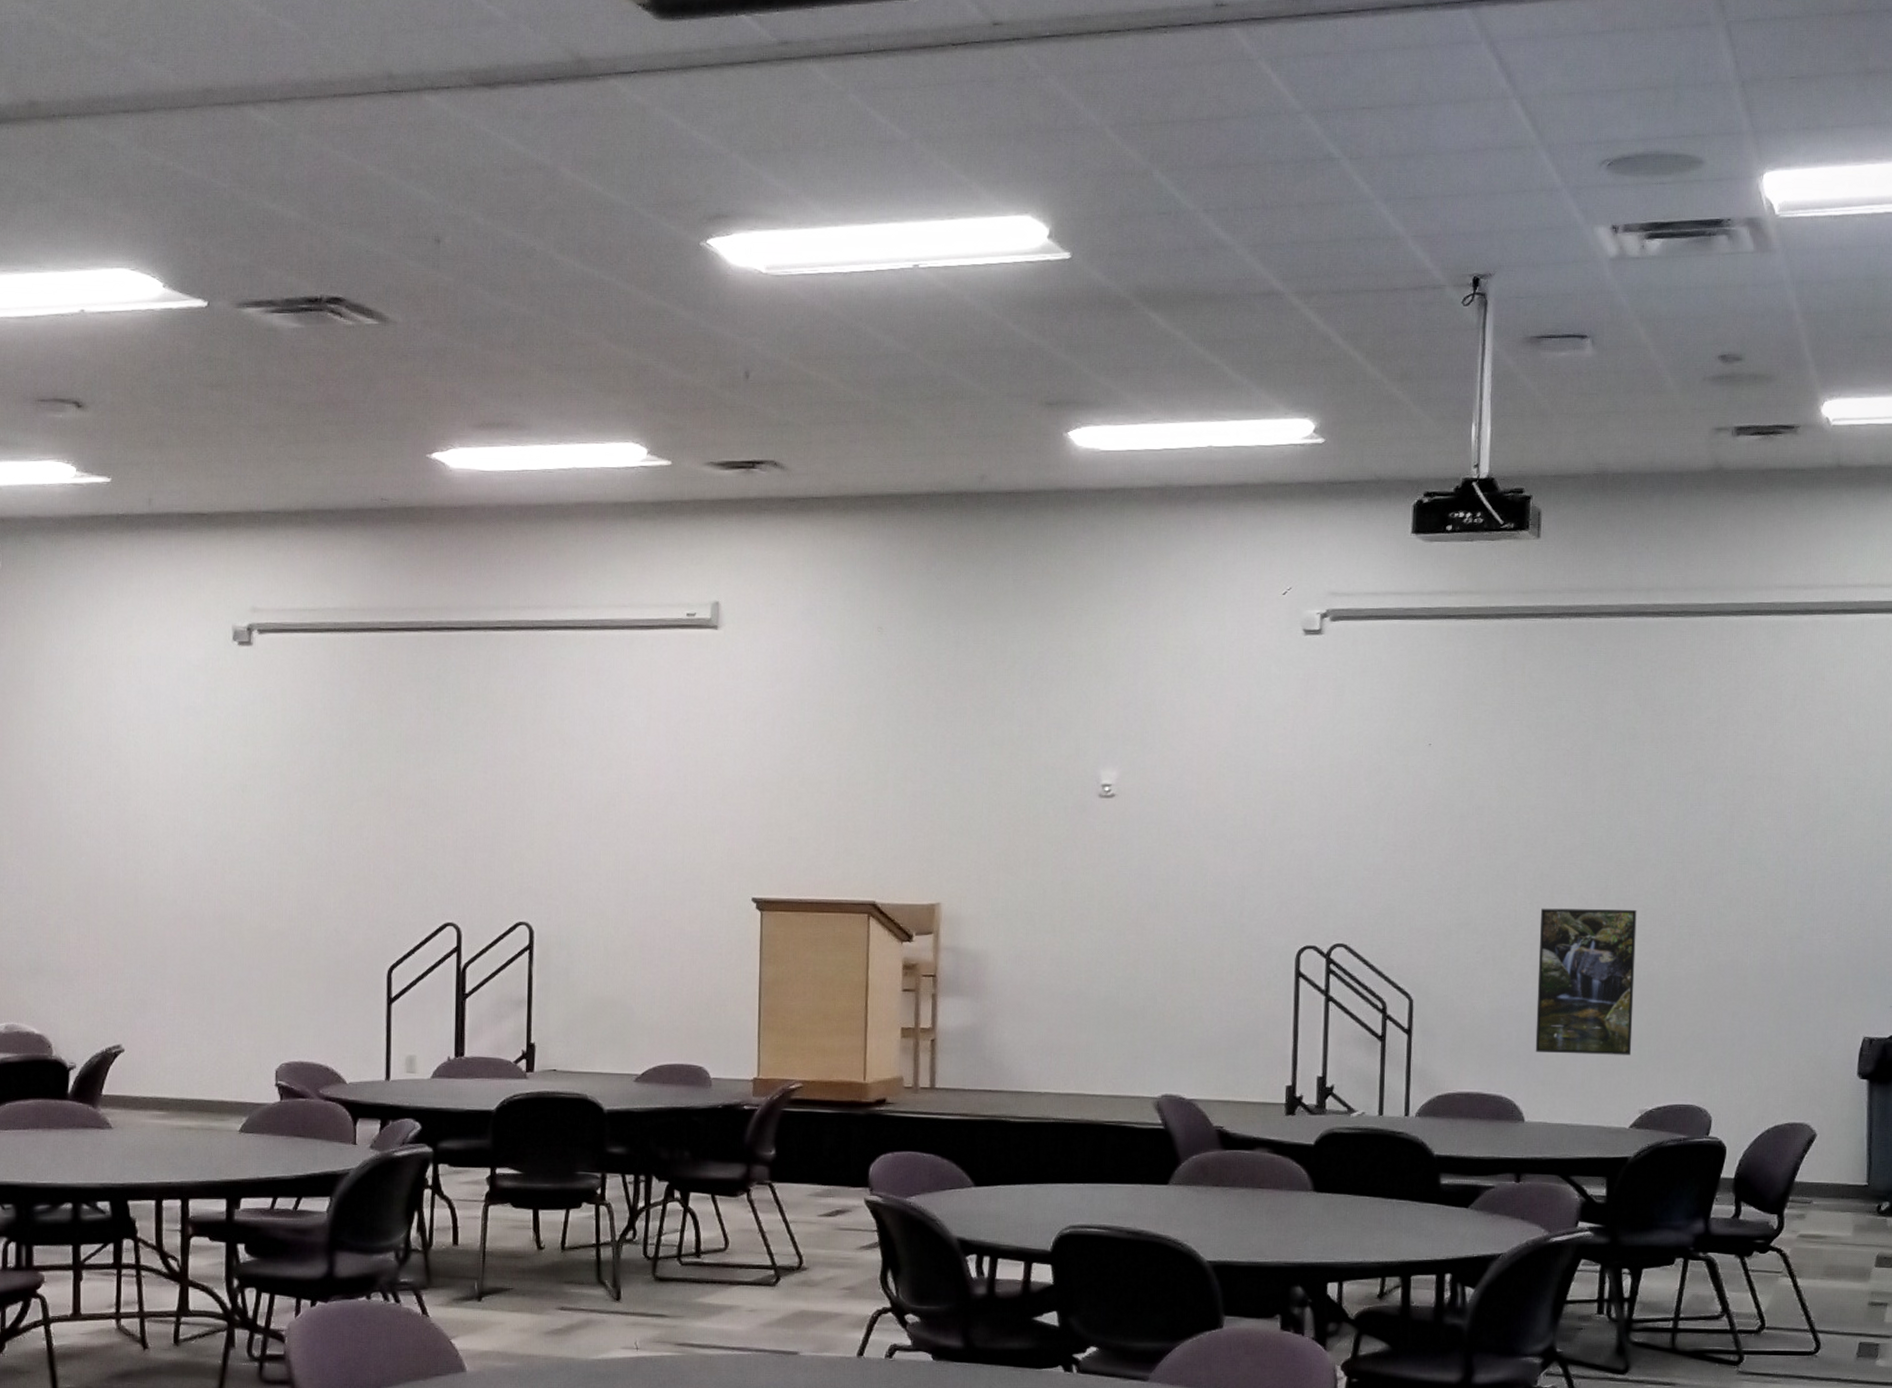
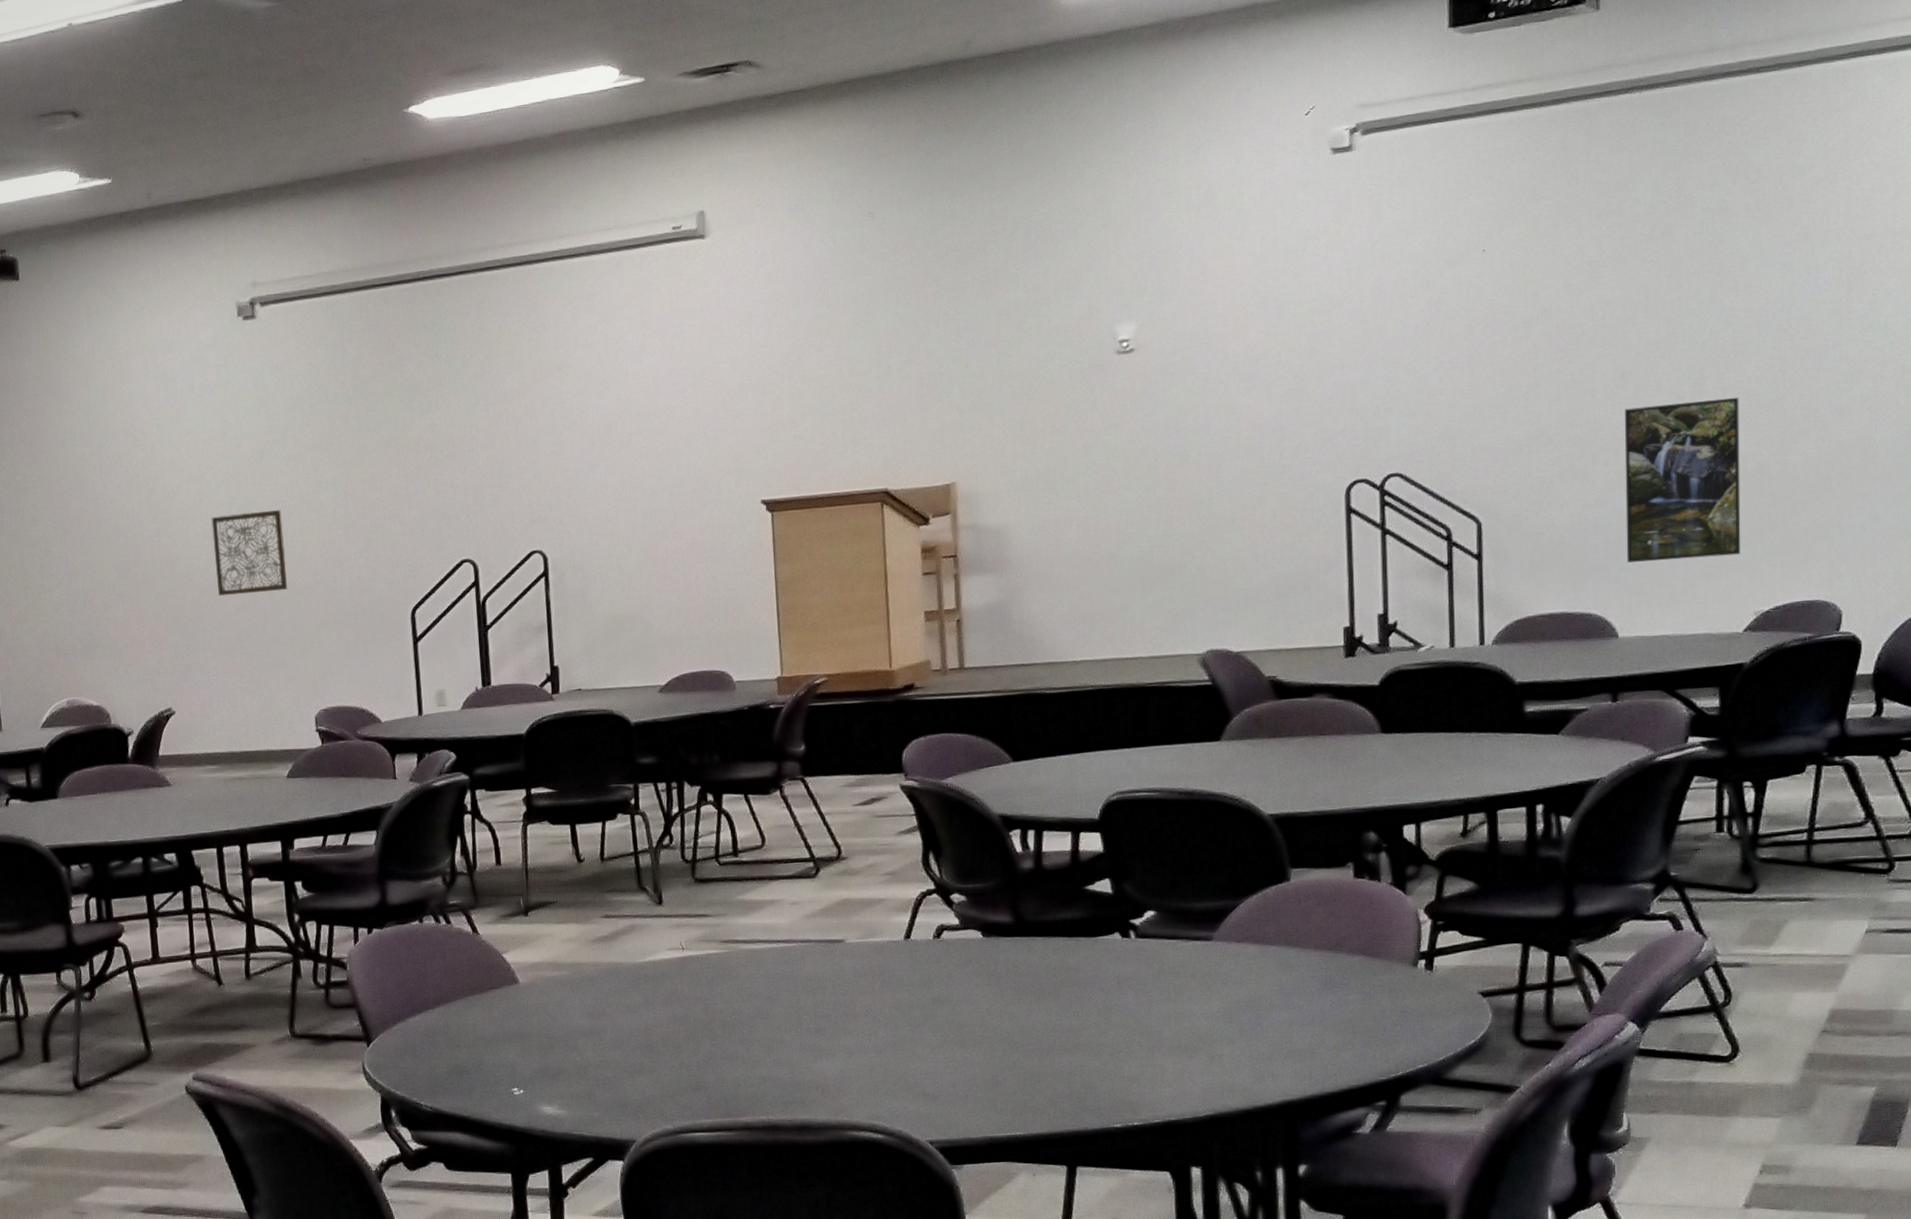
wall art: none [183,846,261,932] -> present [211,510,287,596]

